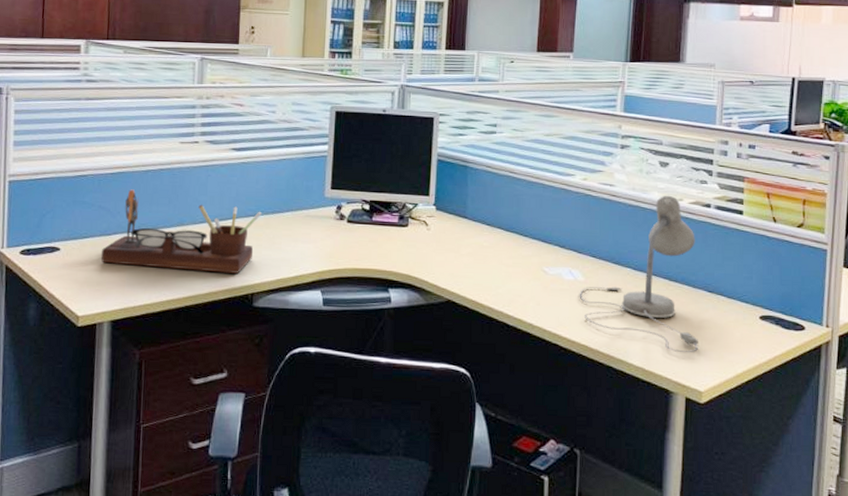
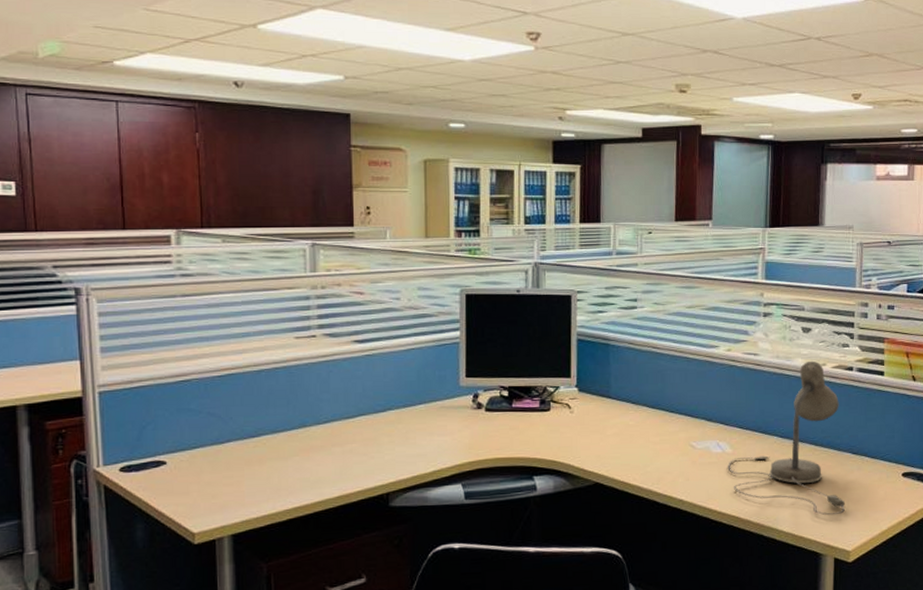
desk organizer: present [100,189,262,274] -> none [214,392,392,474]

